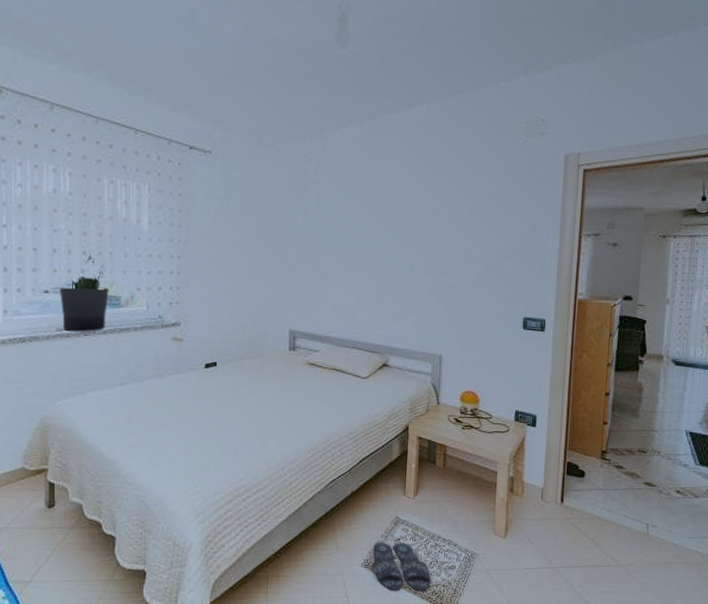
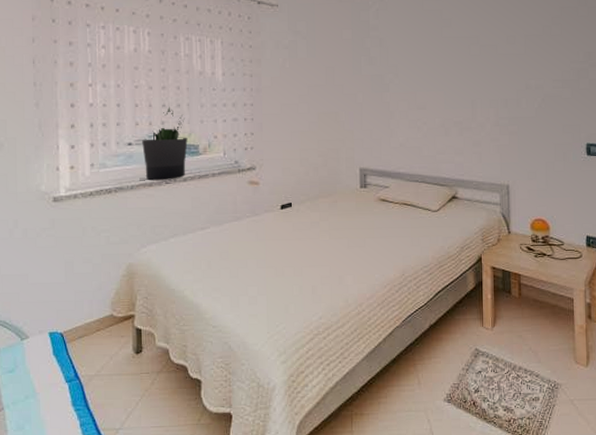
slippers: present [371,542,431,591] -> none [454,375,515,426]

